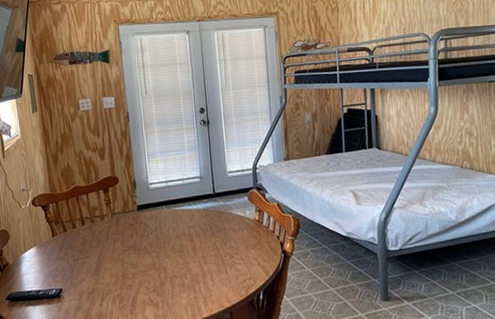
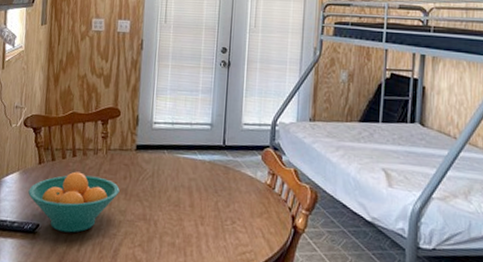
fruit bowl: none [47,237,129,292] -> present [28,171,120,233]

